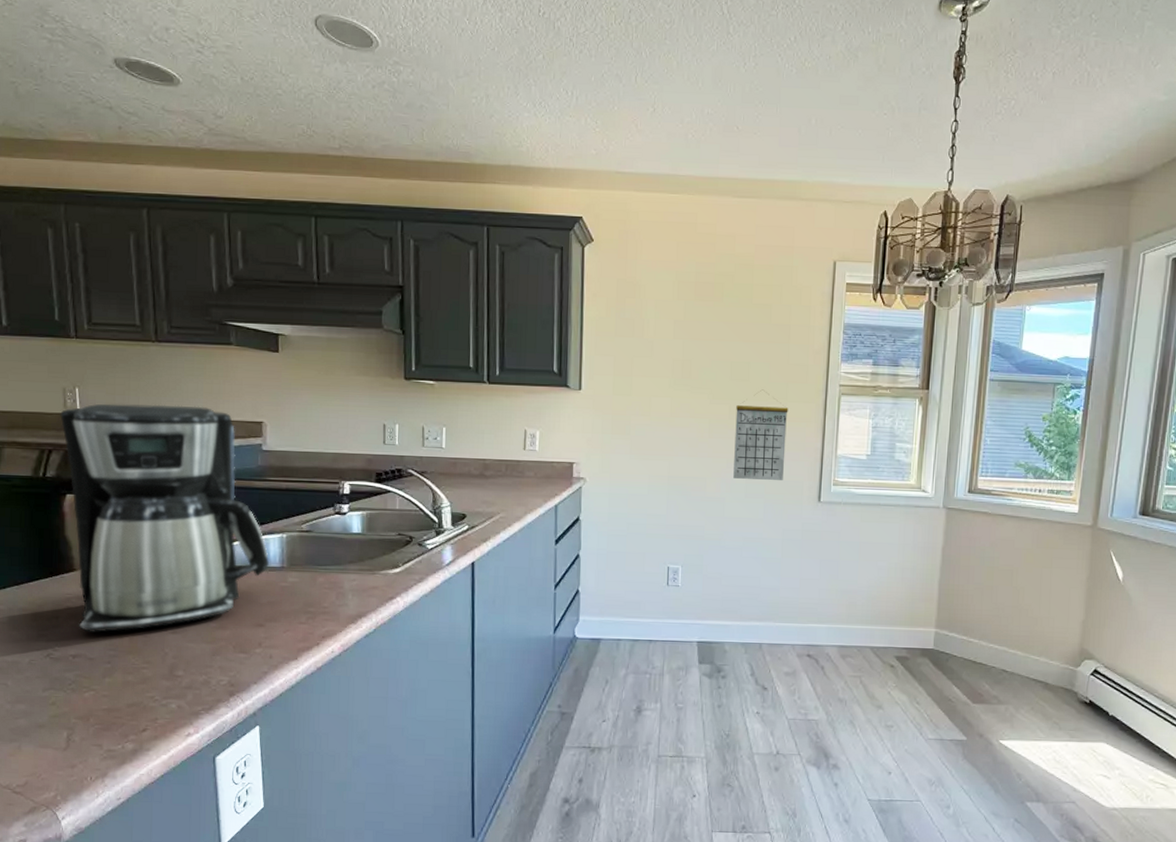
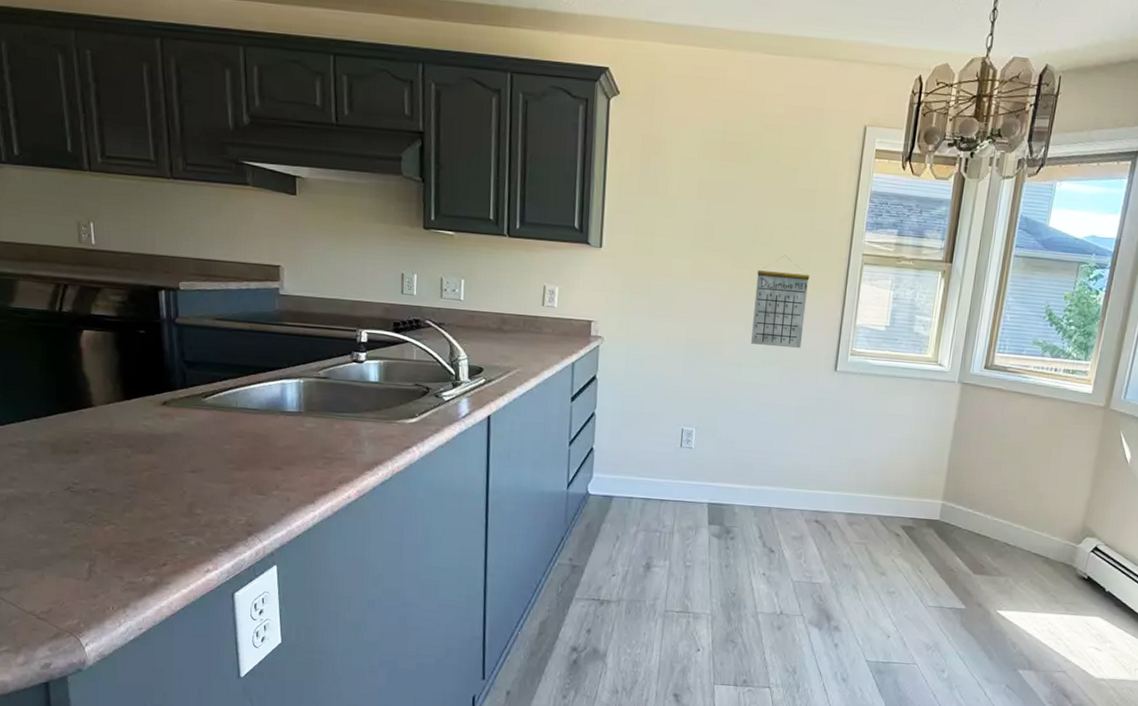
coffee maker: present [60,403,269,632] -> none [75,240,286,468]

